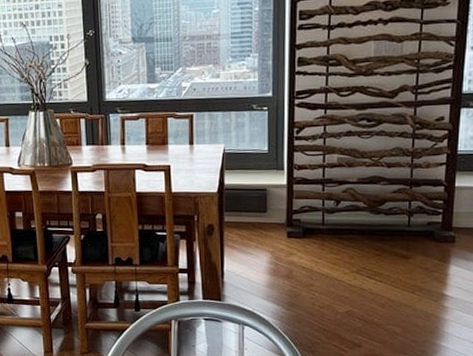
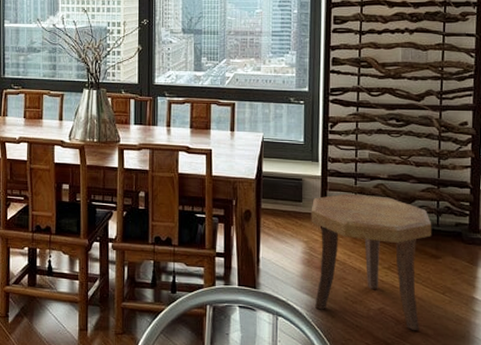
side table: none [276,200,403,330] -> present [311,193,432,331]

